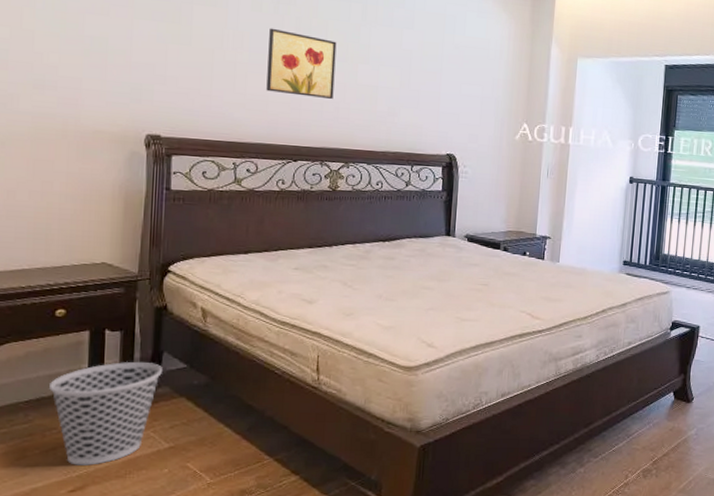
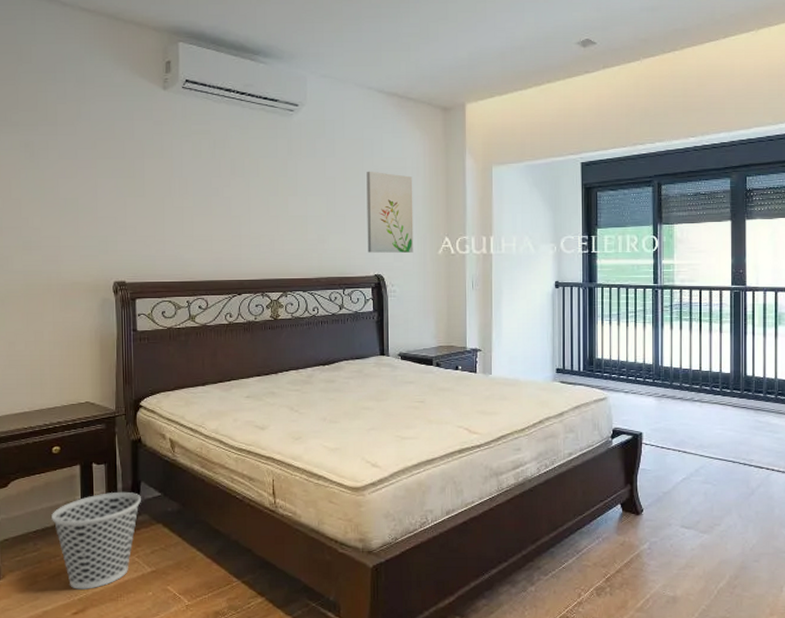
wall art: present [266,28,337,100] -> none [209,172,268,233]
wall art: none [441,47,495,135] -> present [366,171,414,253]

